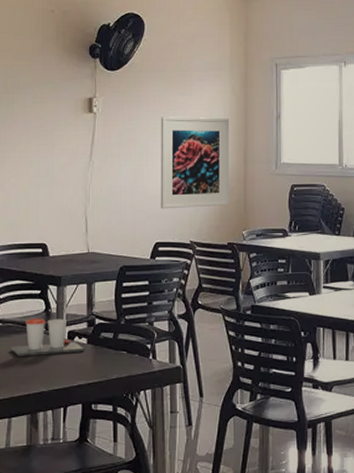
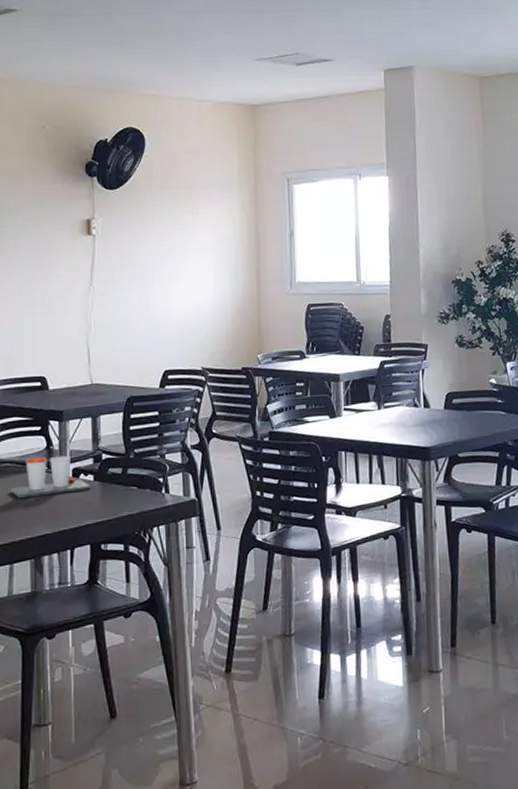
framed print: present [160,117,229,209] -> none [166,236,243,335]

